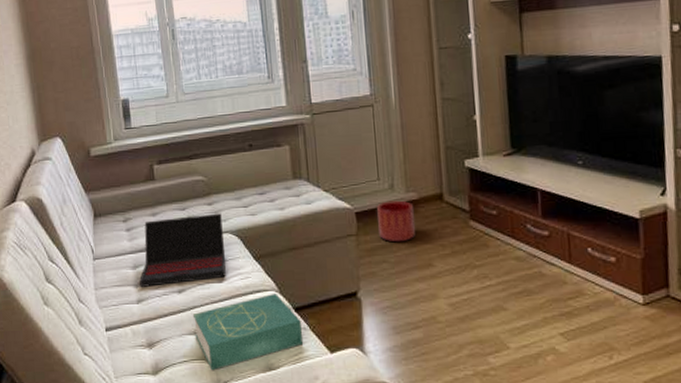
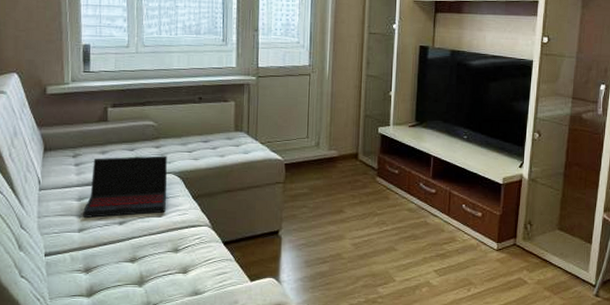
book: present [192,294,304,371] -> none [130,229,229,295]
planter: present [377,200,415,243] -> none [303,156,333,191]

